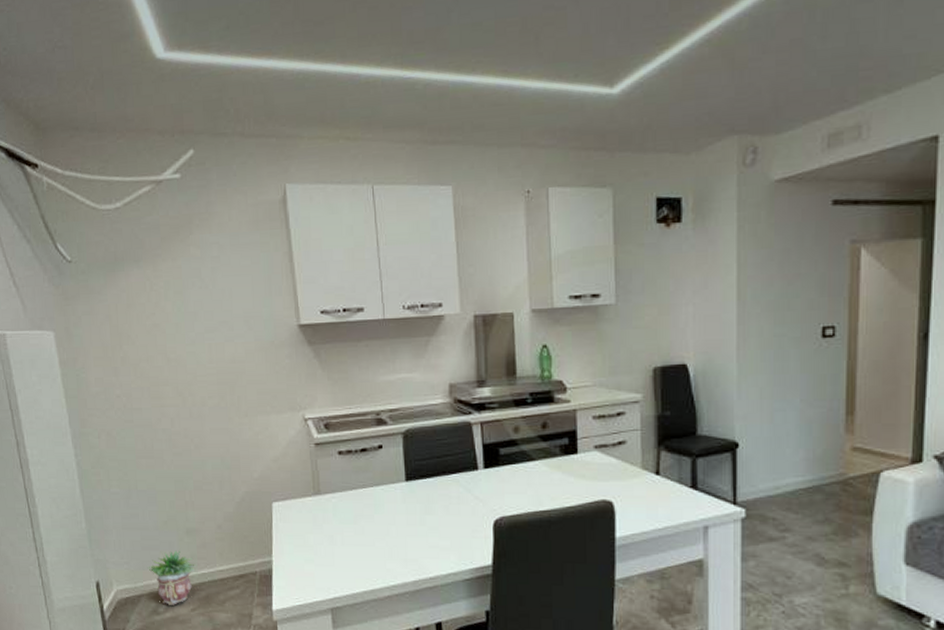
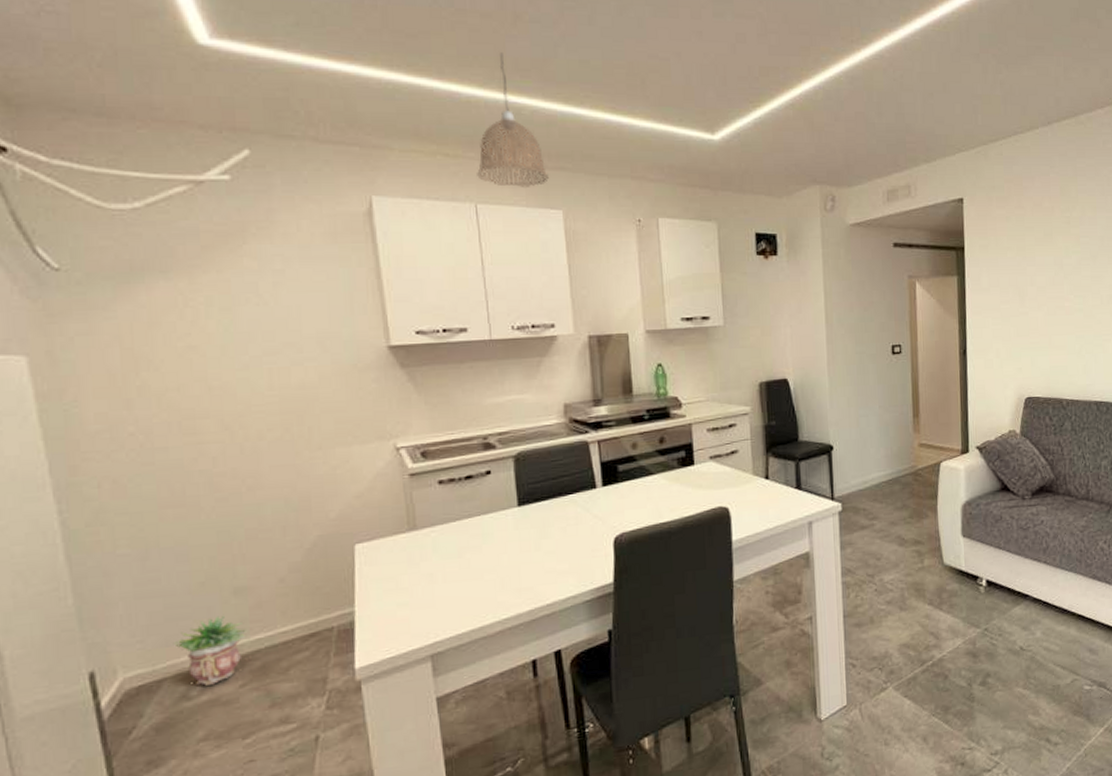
pendant lamp: none [374,27,440,165] -> present [477,52,549,187]

